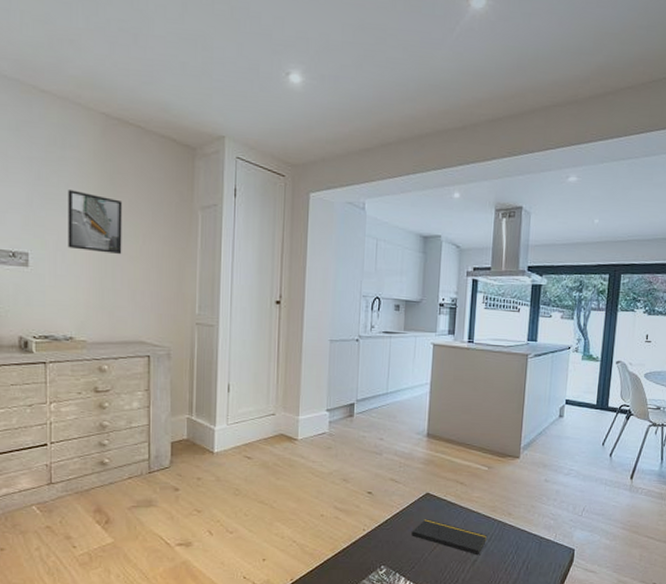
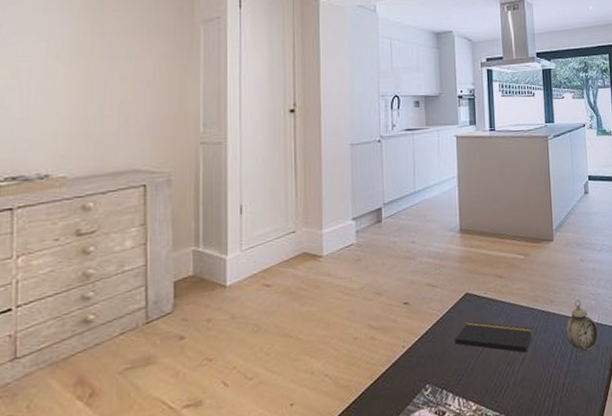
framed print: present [68,190,123,255] -> none [44,13,112,78]
alarm clock: none [520,516,553,568] -> present [566,299,599,357]

